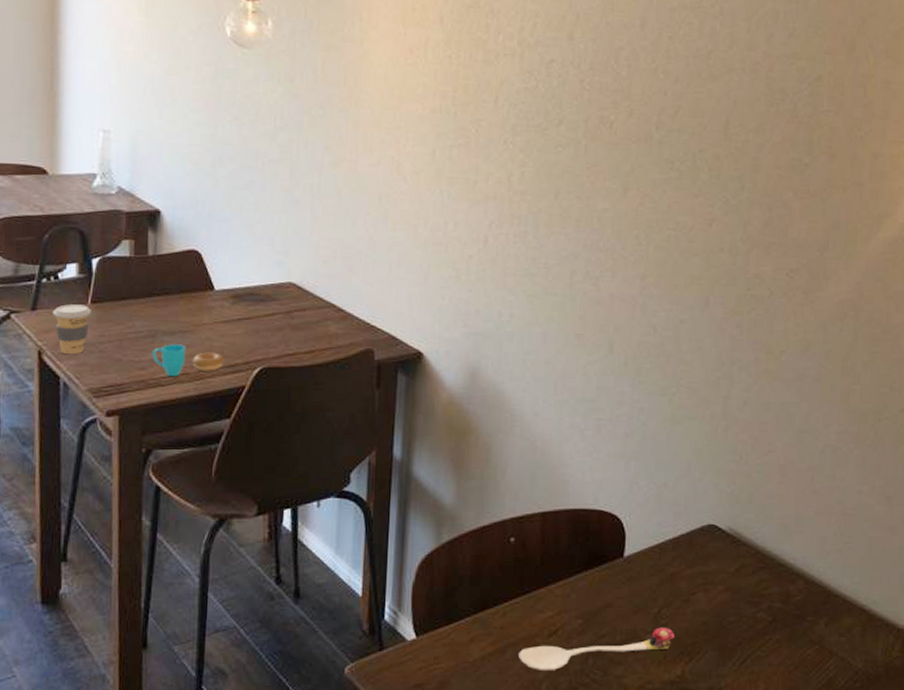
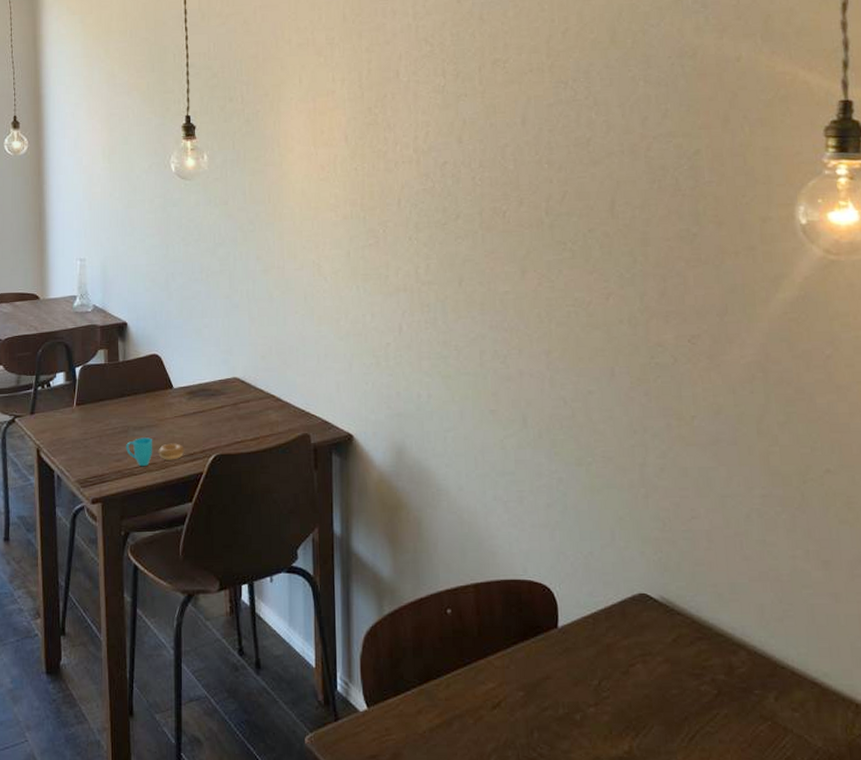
coffee cup: present [52,304,91,354] -> none [47,407,77,450]
spoon: present [519,627,675,670] -> none [465,700,619,743]

